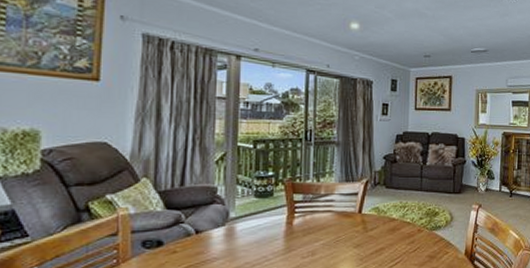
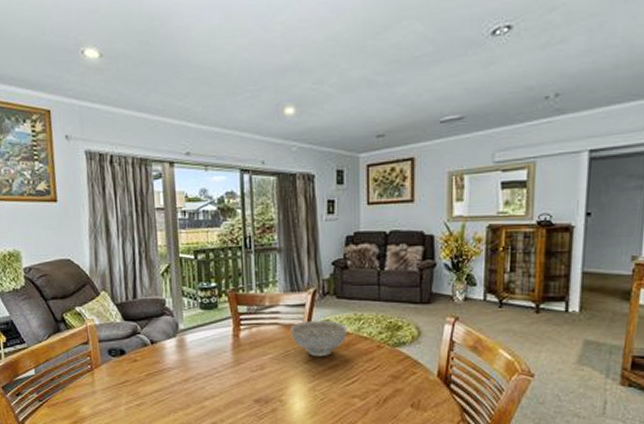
decorative bowl: none [343,208,395,242] -> present [290,321,349,357]

